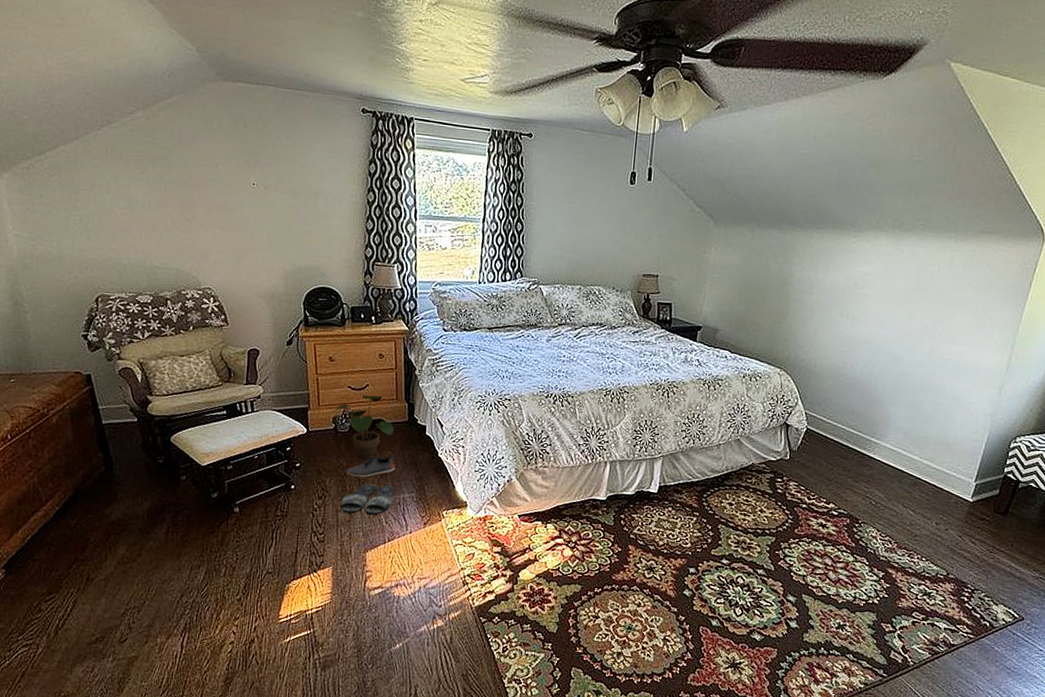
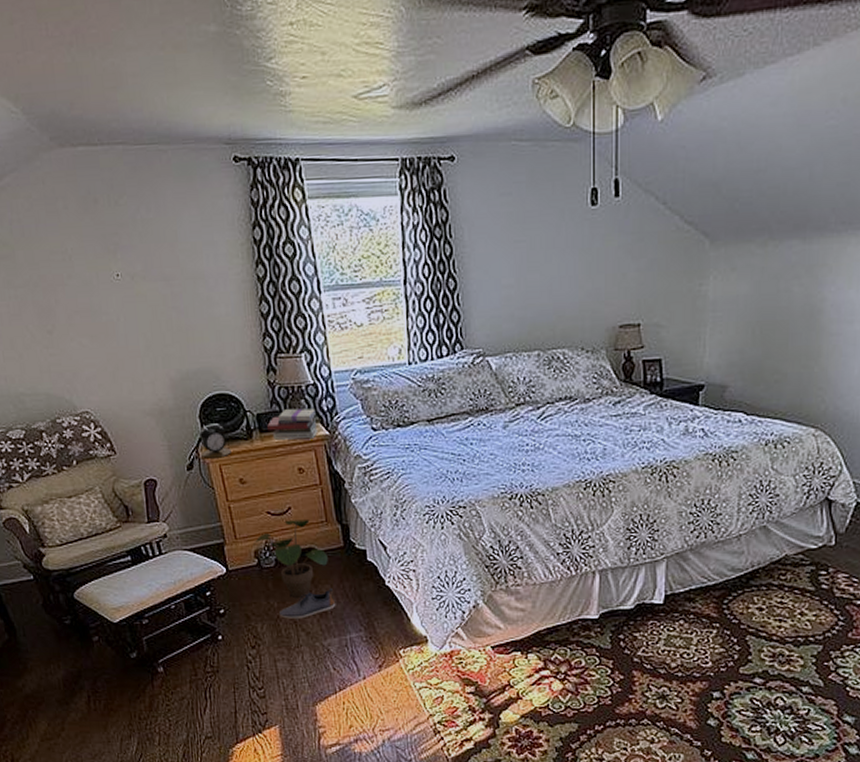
alarm clock: none [300,310,326,338] -> present [199,424,231,458]
slippers: present [341,483,395,515] -> none [278,626,340,662]
books: none [358,306,401,333] -> present [267,408,319,441]

